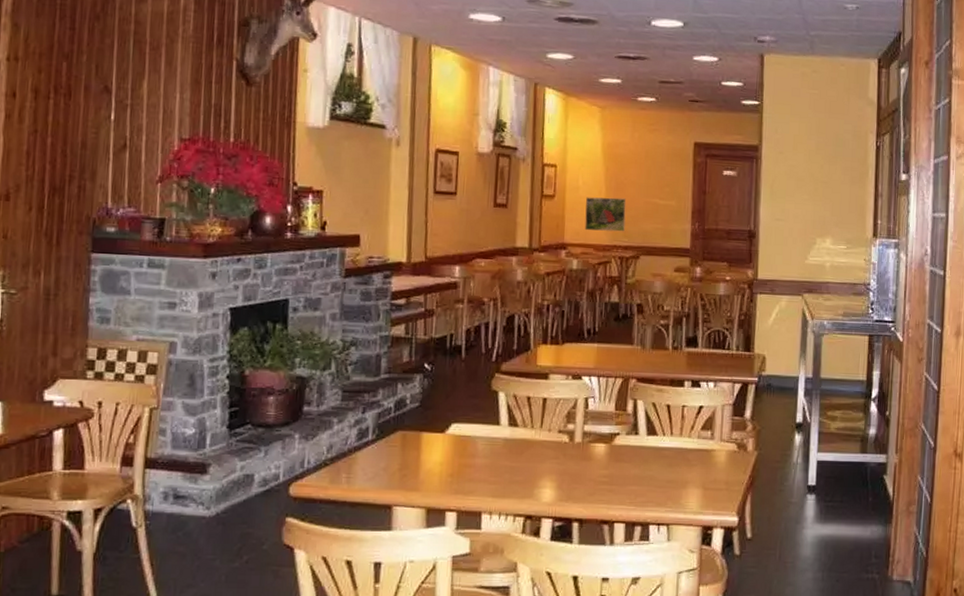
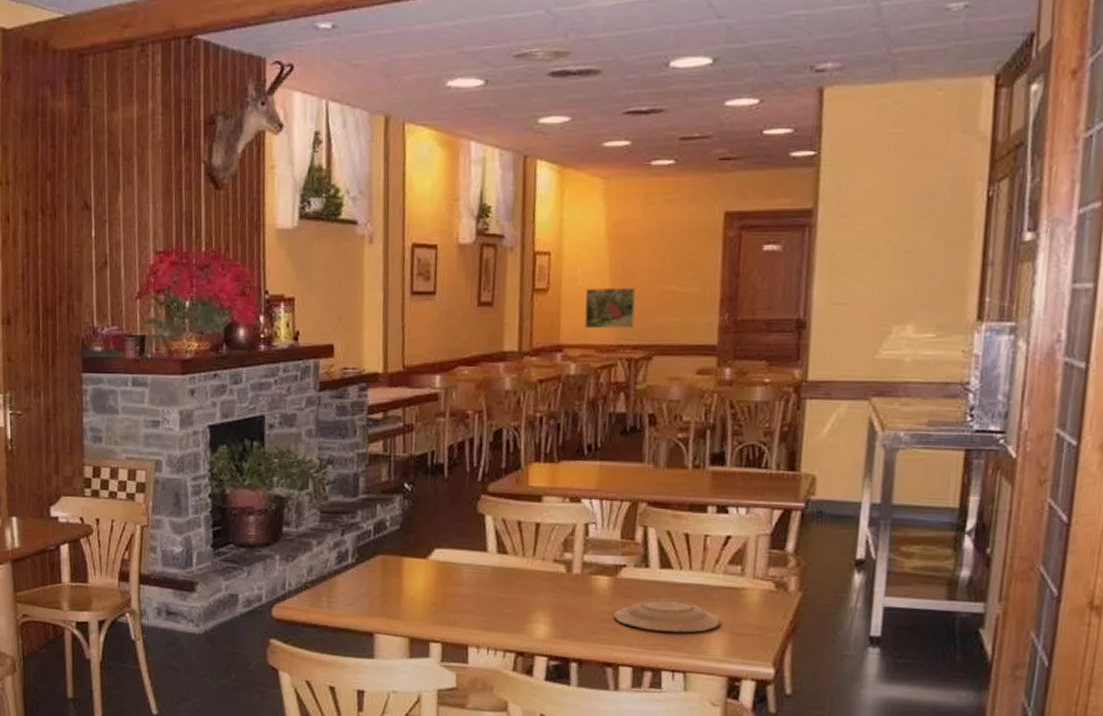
plate: none [610,461,697,491] -> present [614,597,722,633]

